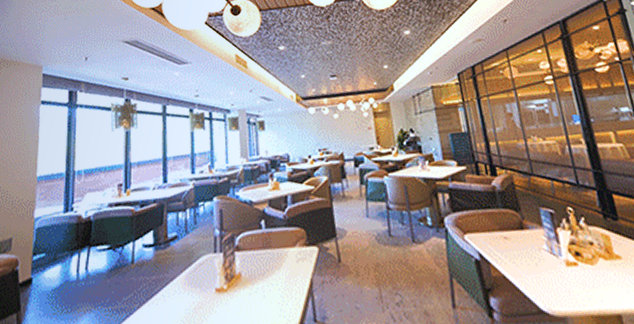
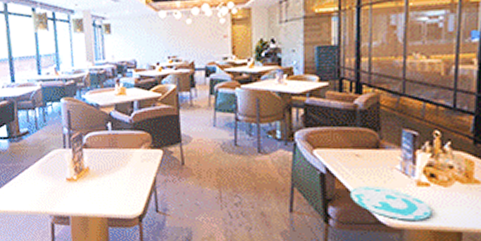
plate: none [506,270,589,307] -> present [349,187,432,220]

